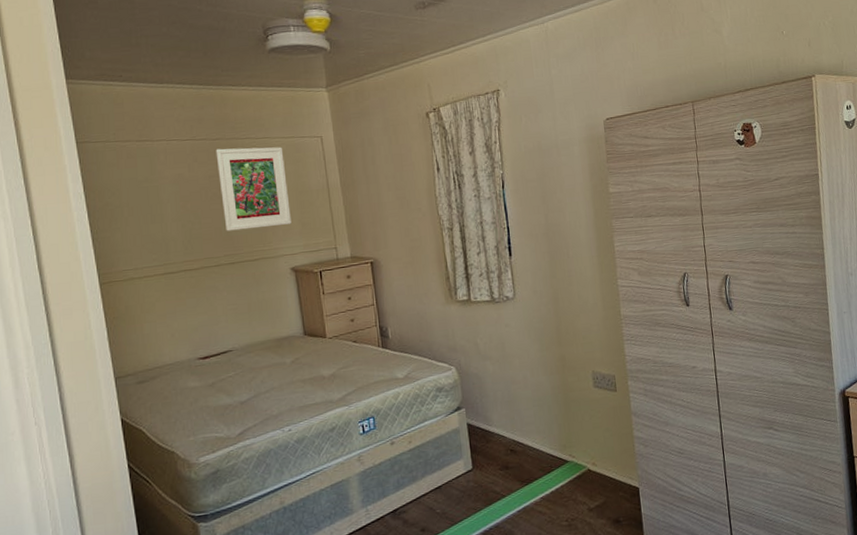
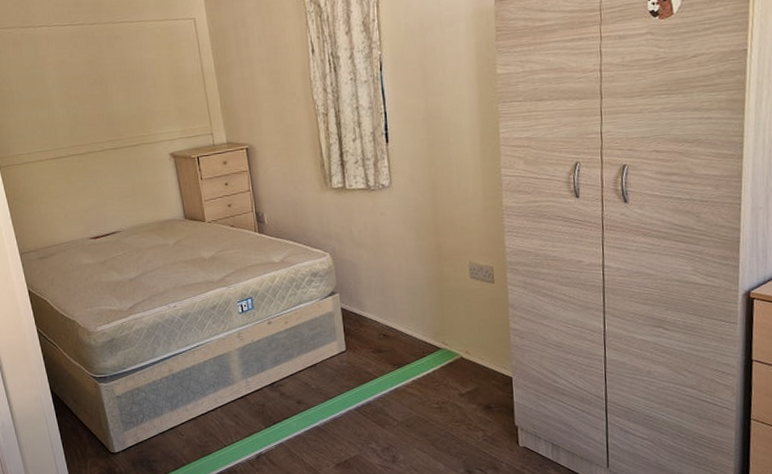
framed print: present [215,147,291,231] -> none [93,30,169,117]

